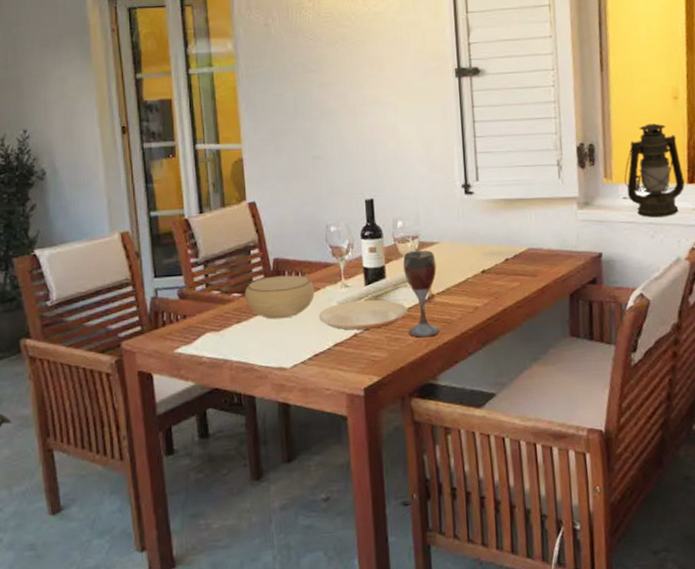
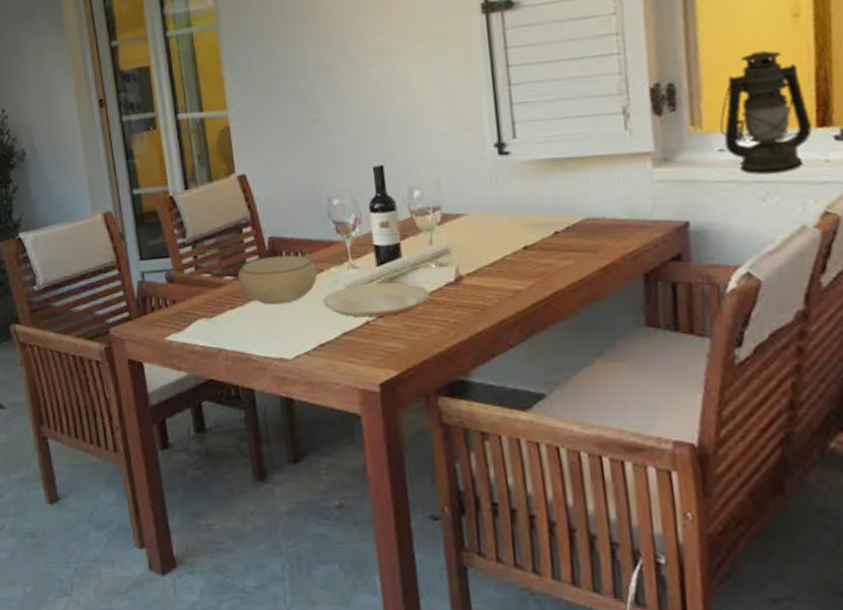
cup: present [403,250,440,338] -> none [422,223,472,327]

